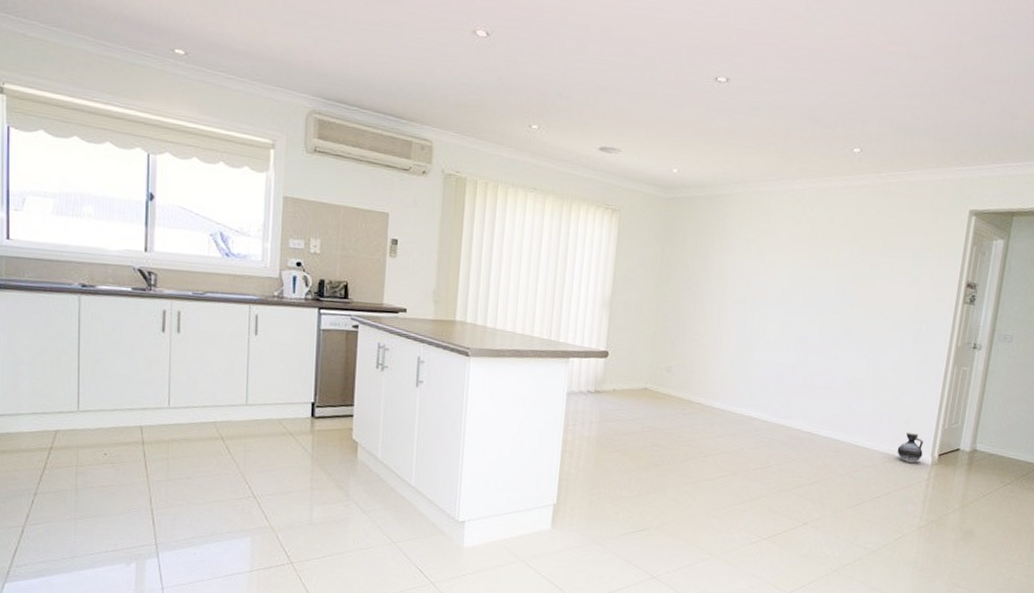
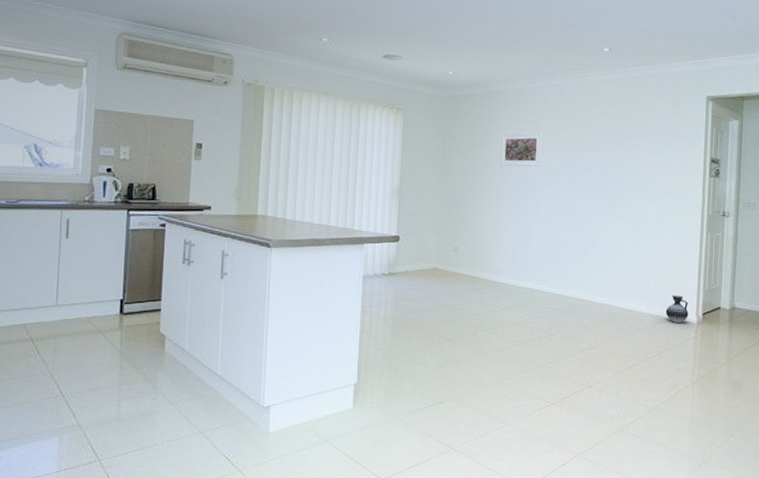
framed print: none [725,242,775,283] -> present [500,132,543,167]

